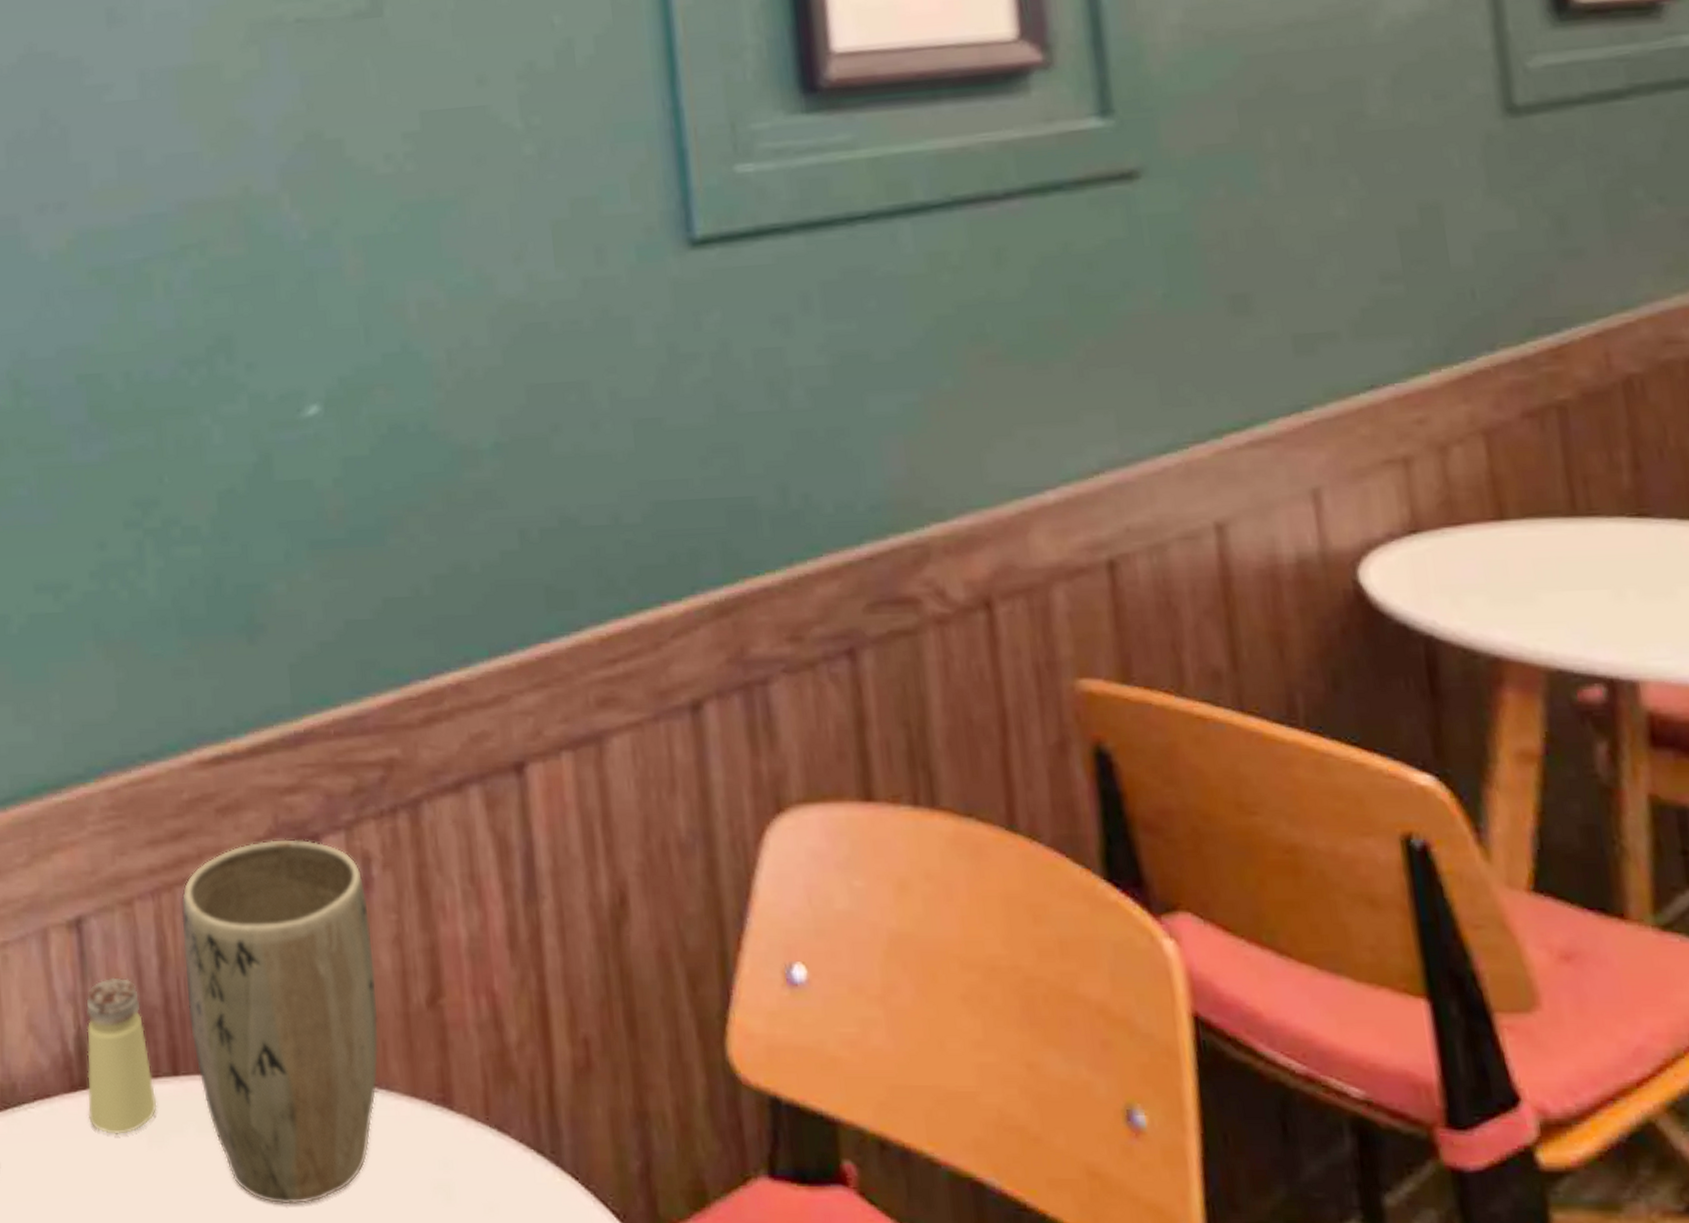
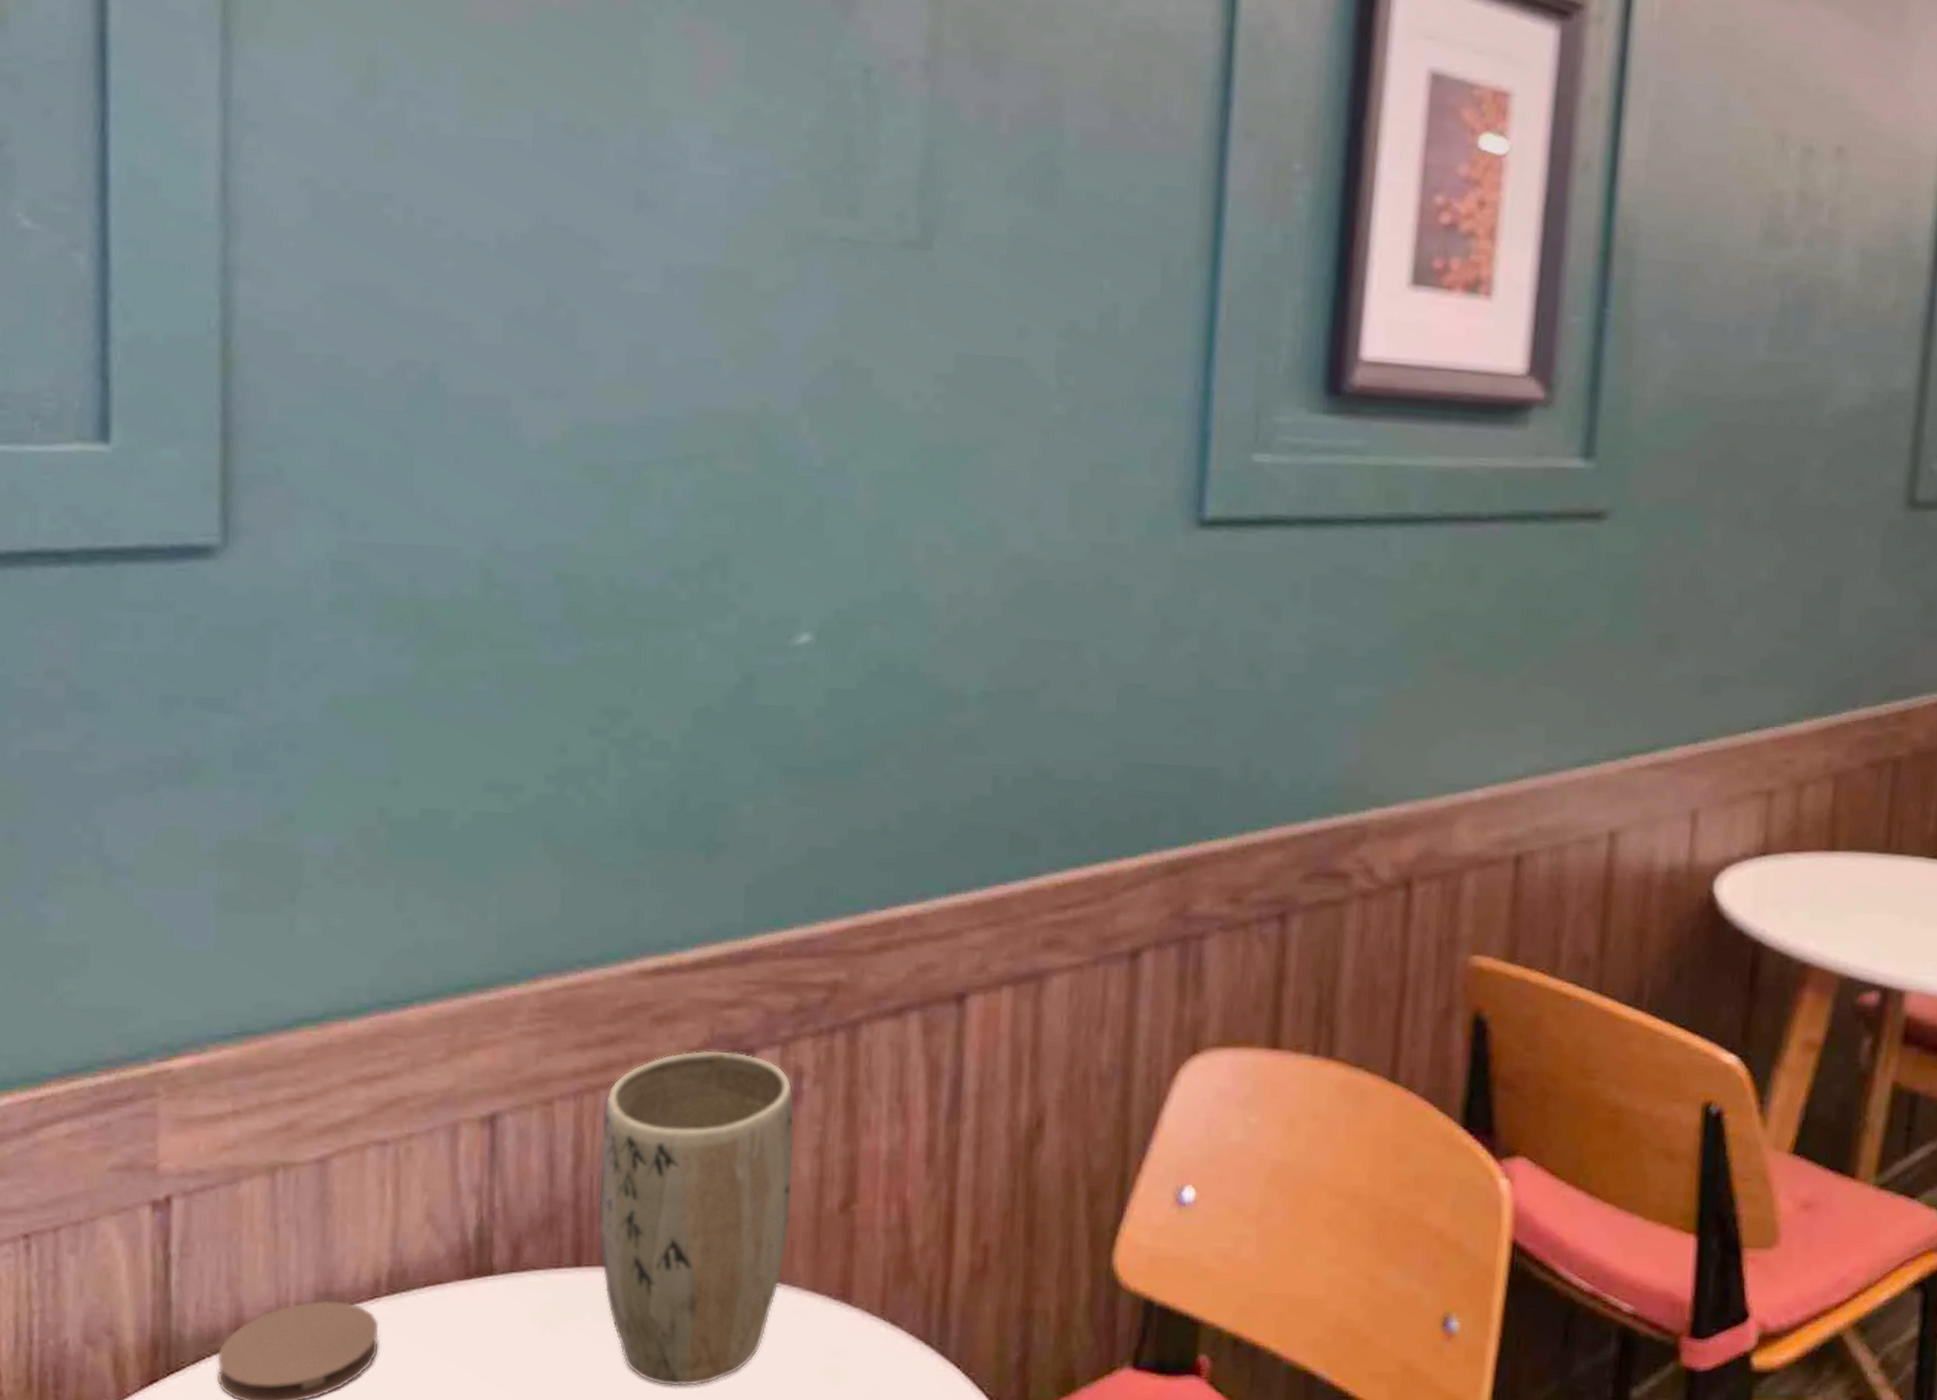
saltshaker: present [85,977,157,1134] -> none [482,1172,555,1320]

